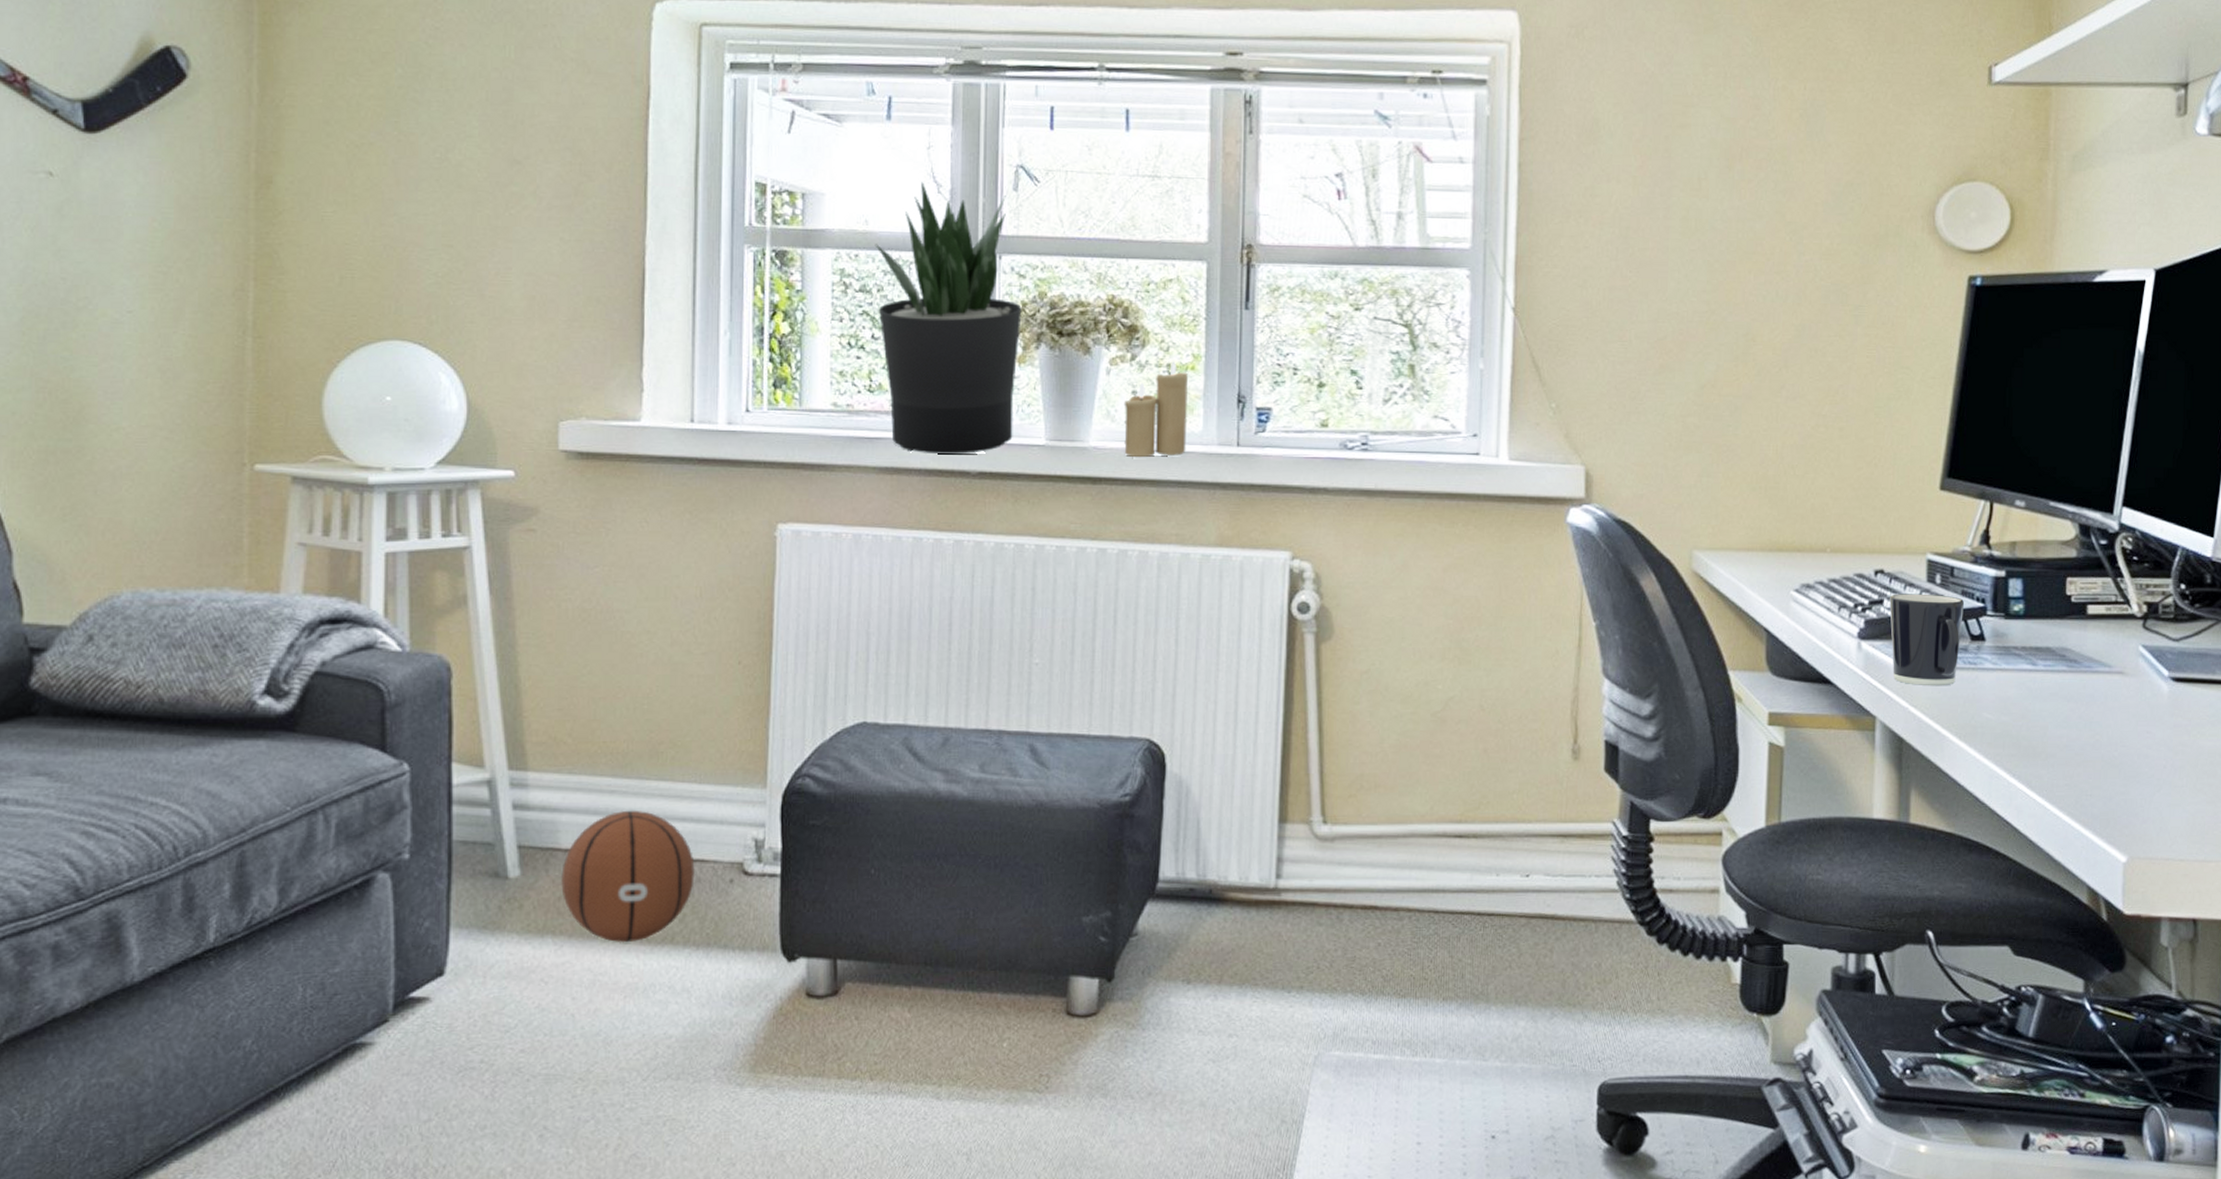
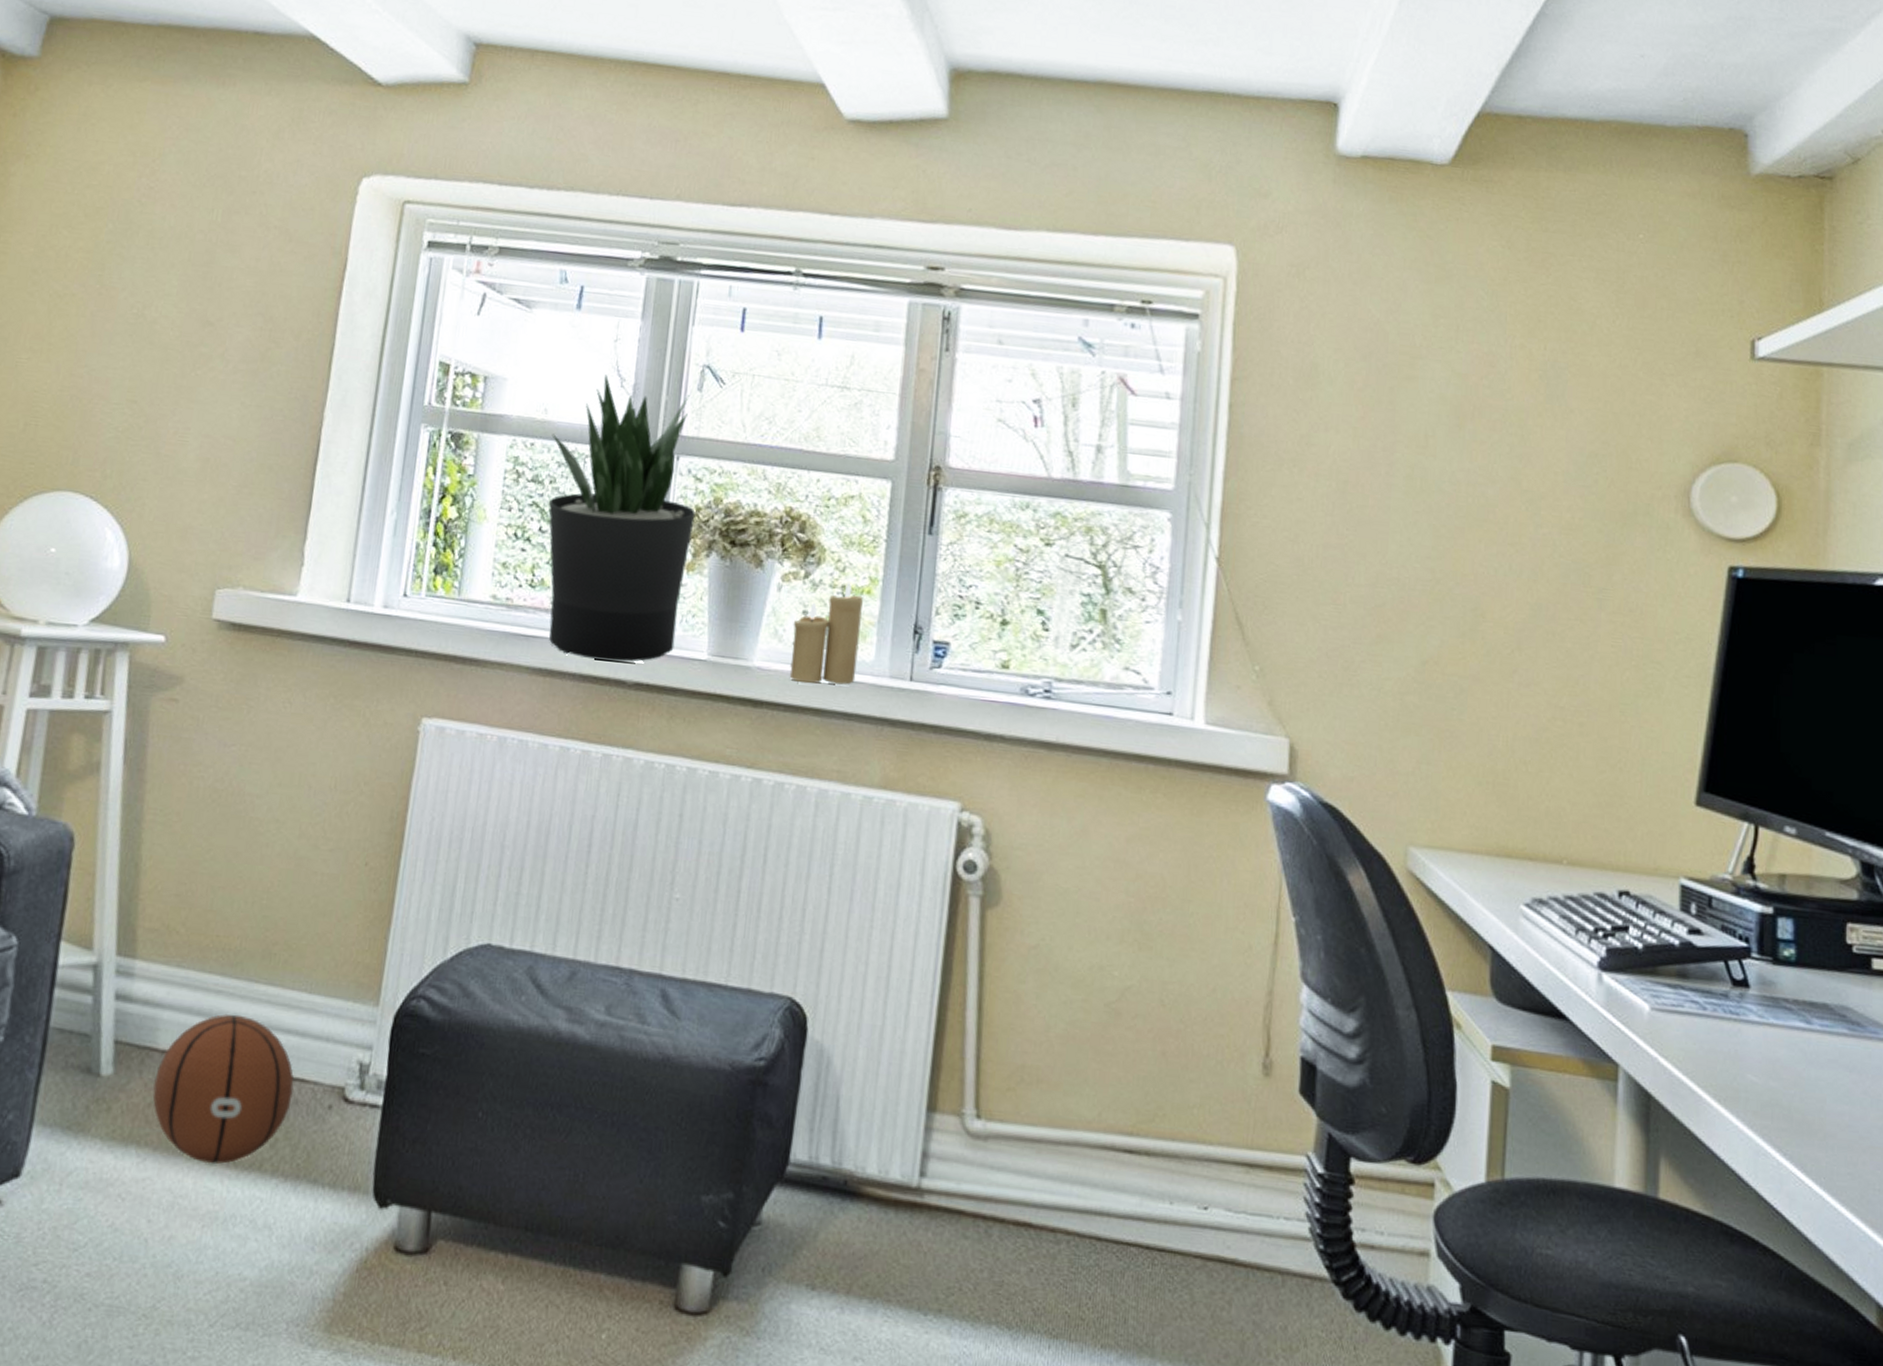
mug: present [1890,594,1964,686] -> none [1636,921,1724,1037]

